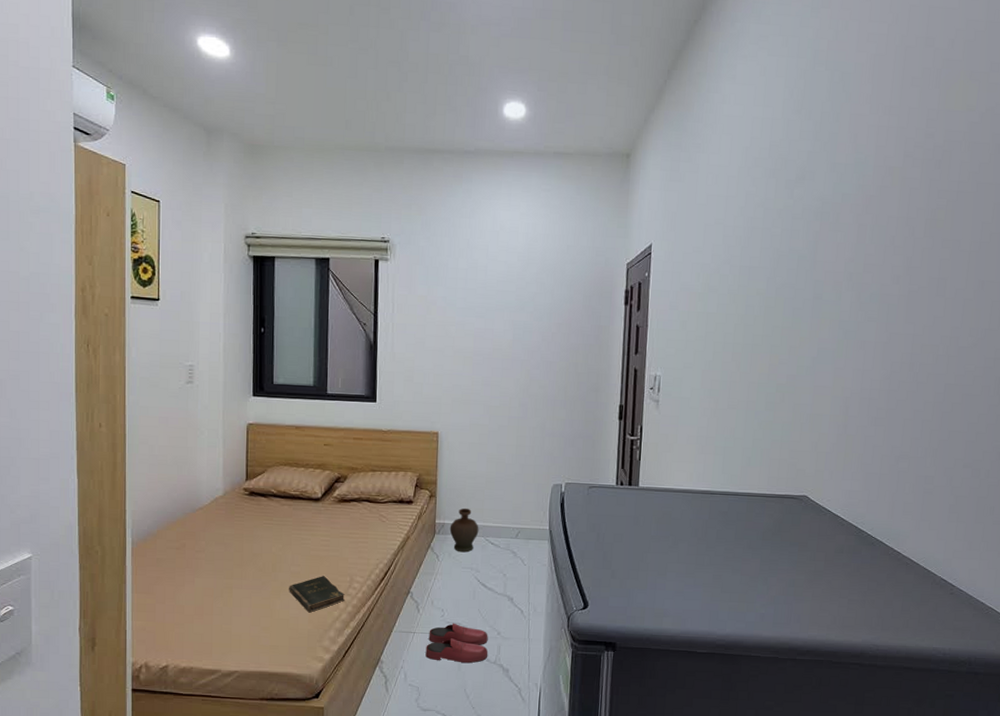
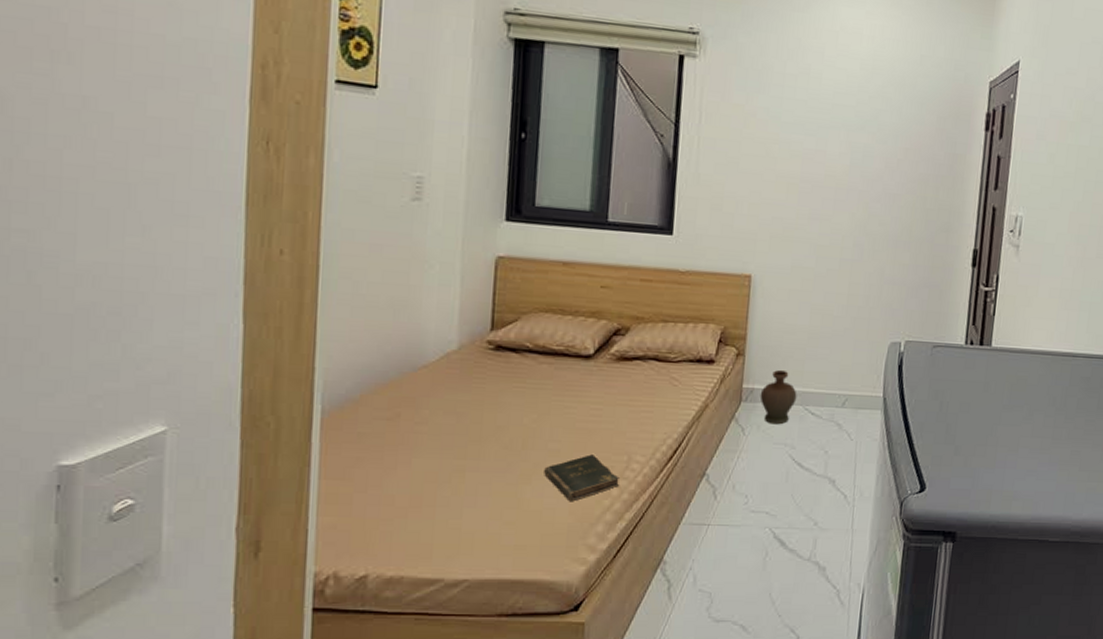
slippers: present [425,623,489,663] -> none [722,511,803,562]

